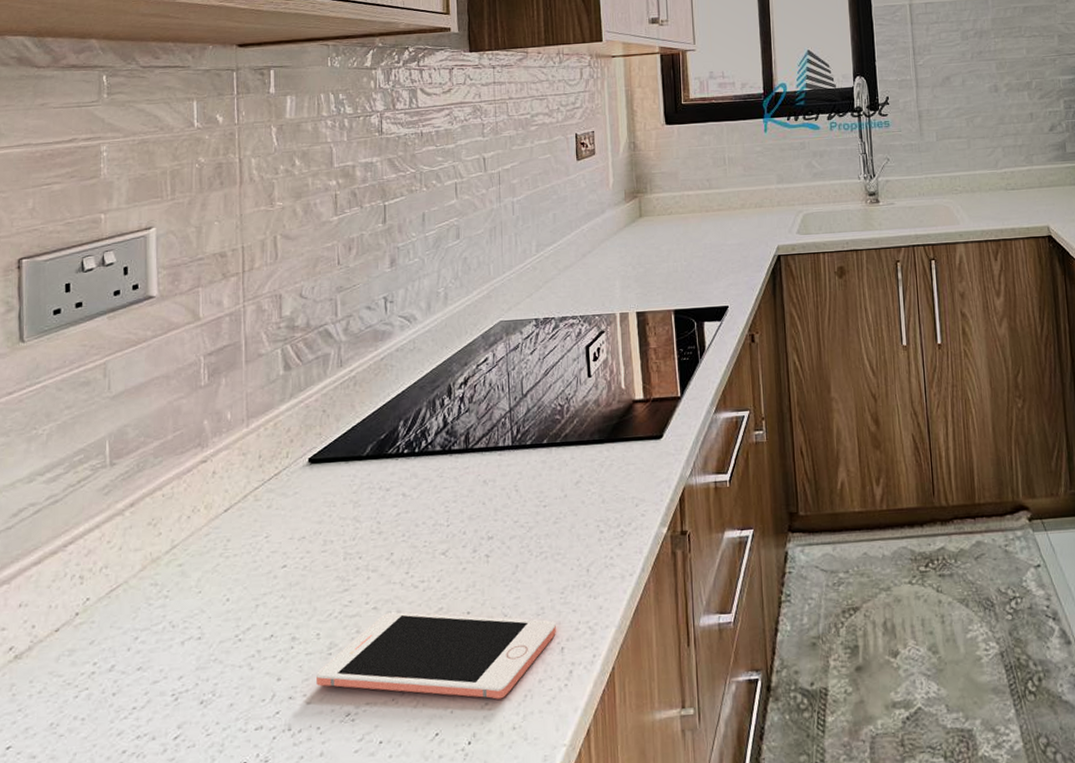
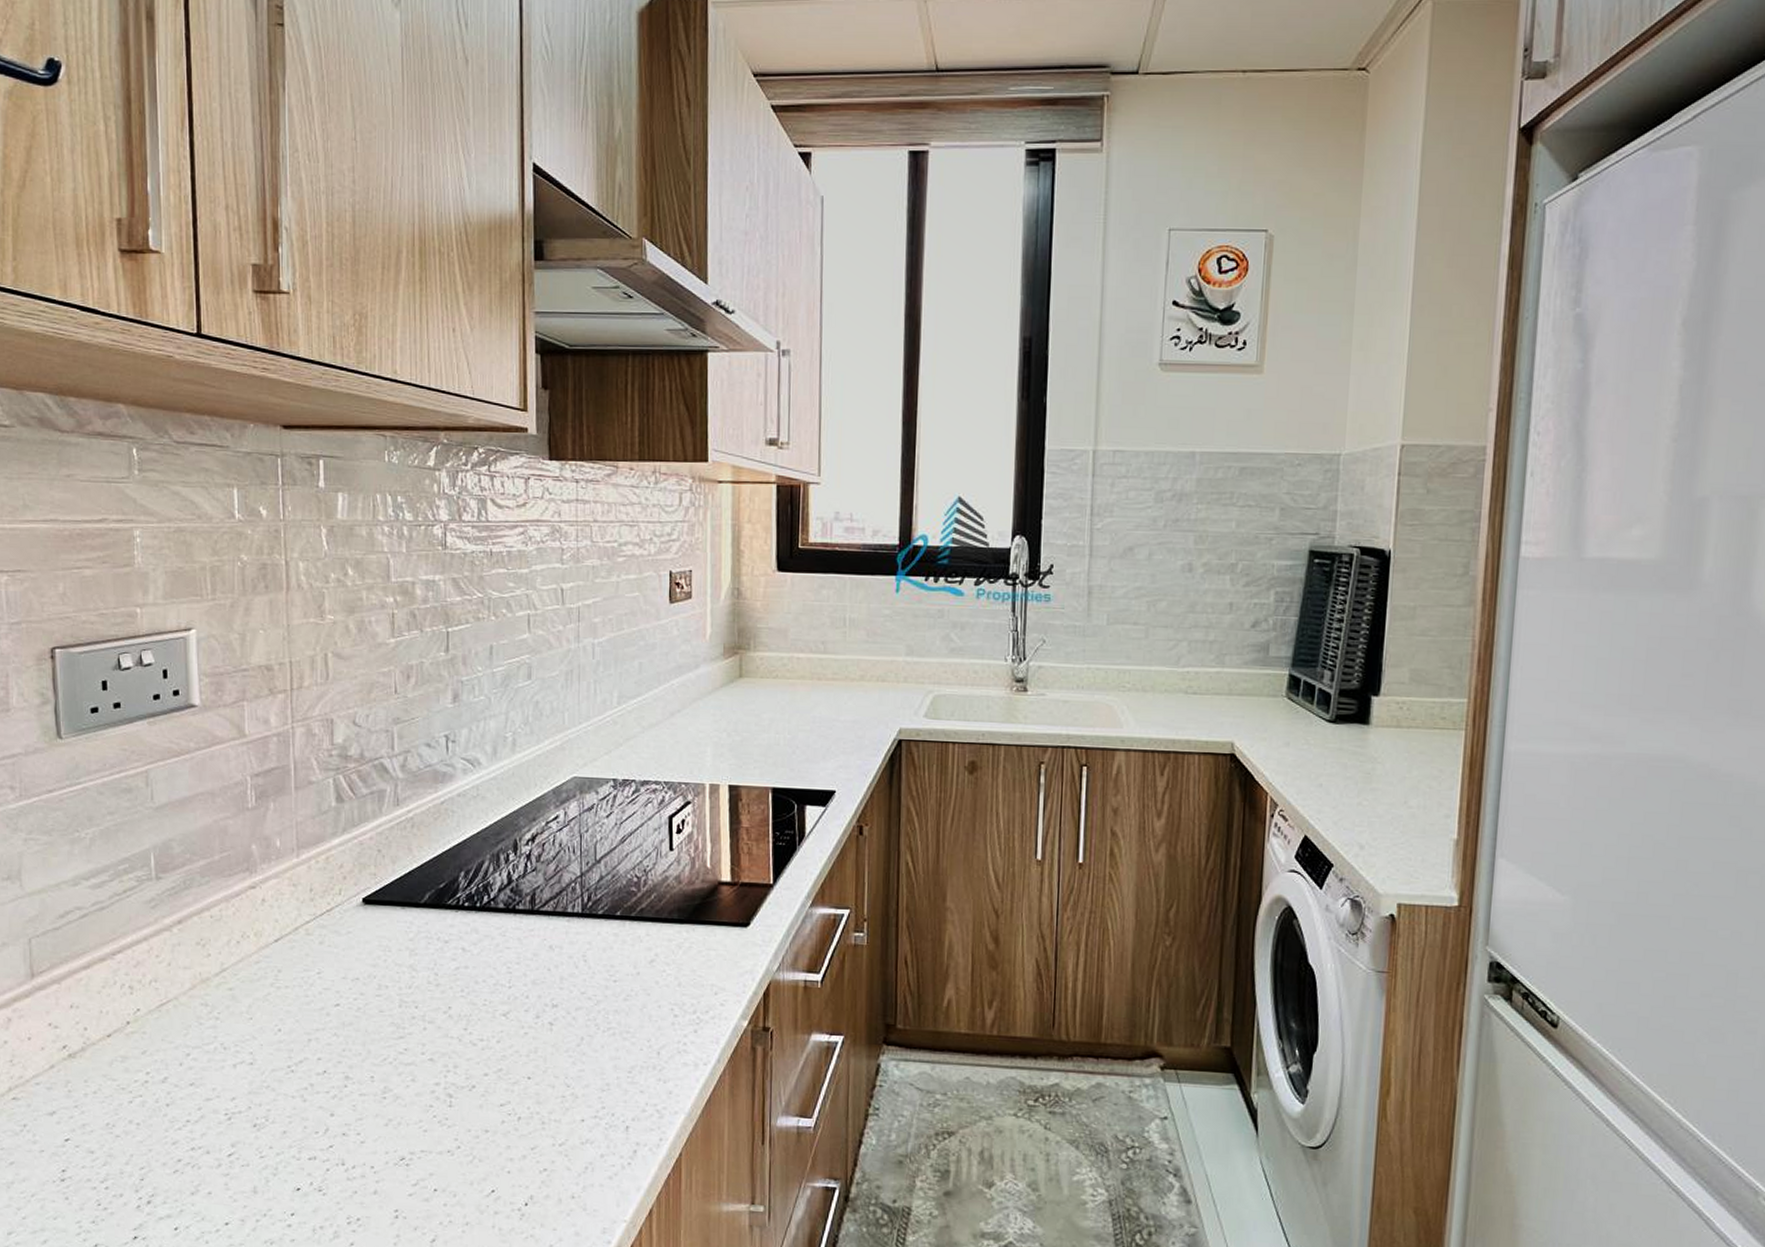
cell phone: present [317,612,556,699] -> none [371,1066,621,1167]

